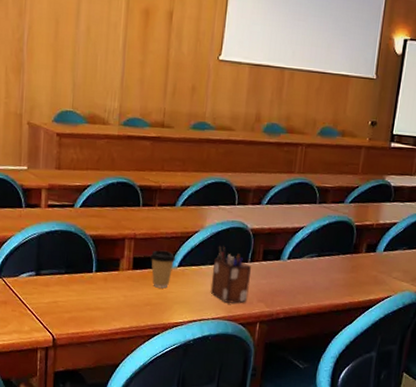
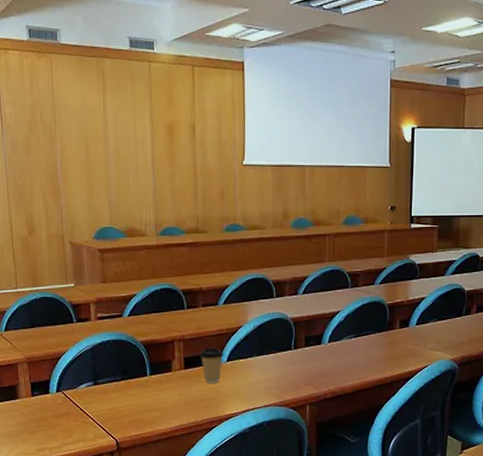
desk organizer: present [210,245,252,304] -> none [259,336,296,390]

